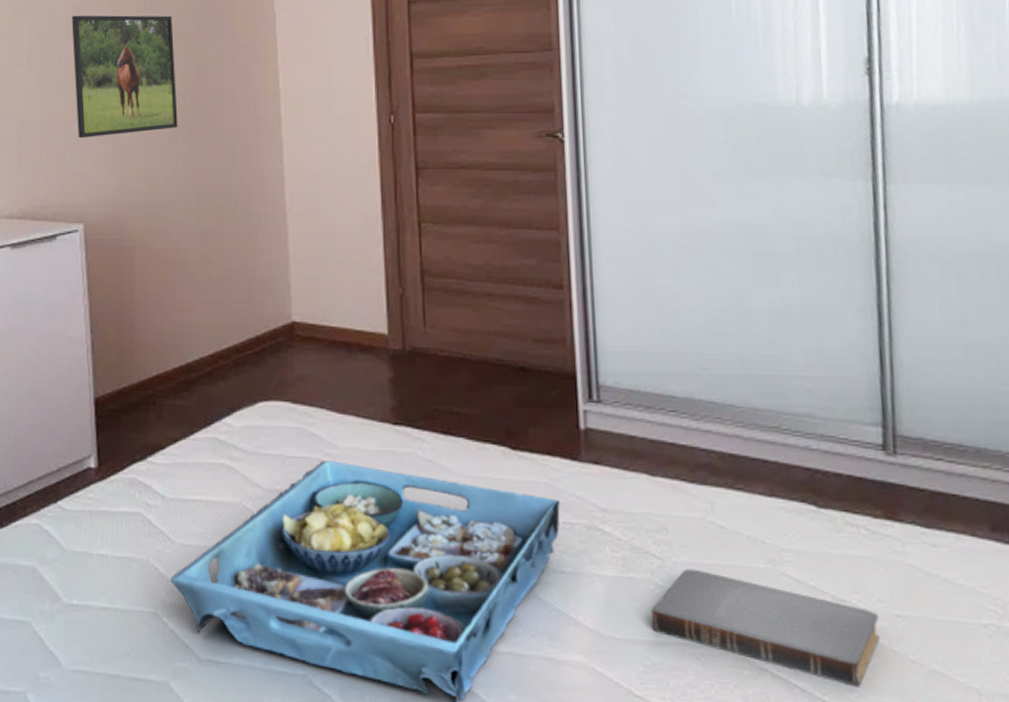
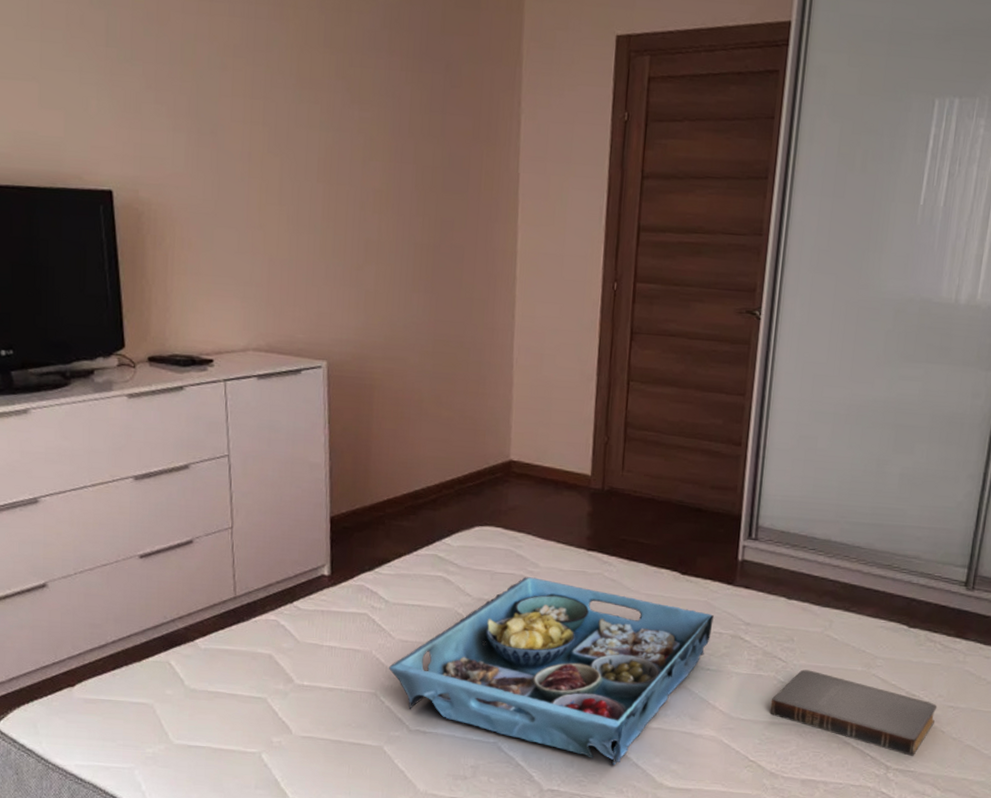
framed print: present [72,15,178,139] -> none [323,158,422,281]

